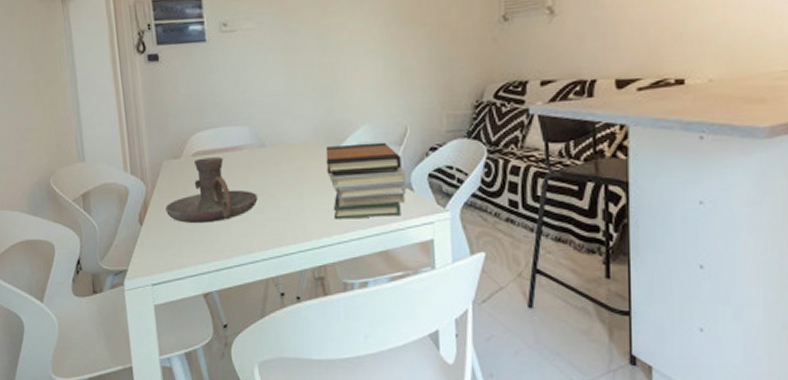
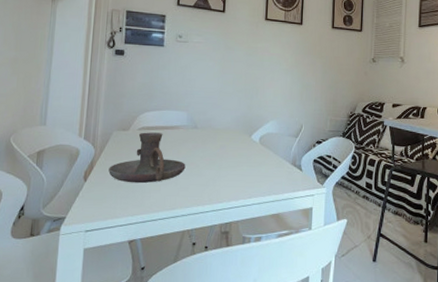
book stack: present [325,142,407,220] -> none [241,133,298,189]

